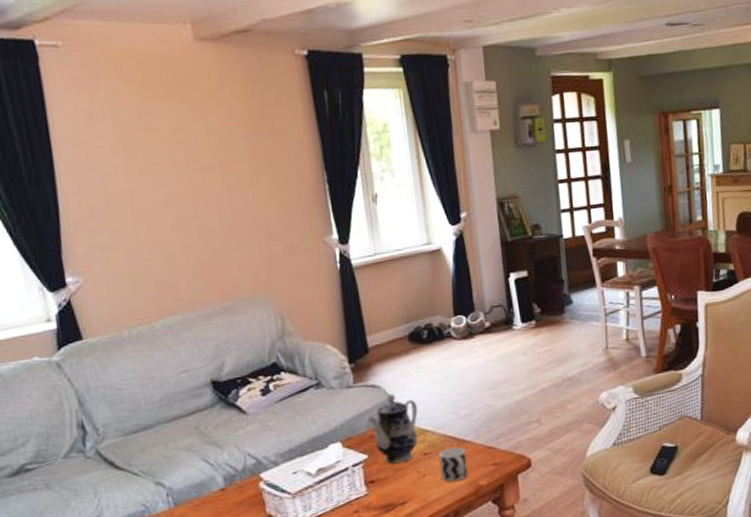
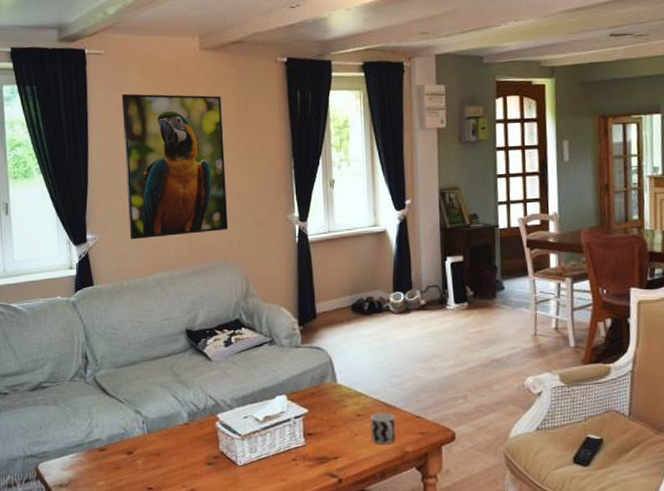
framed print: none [93,97,253,280] -> present [121,93,229,240]
teapot: present [368,393,418,464] -> none [311,357,355,421]

